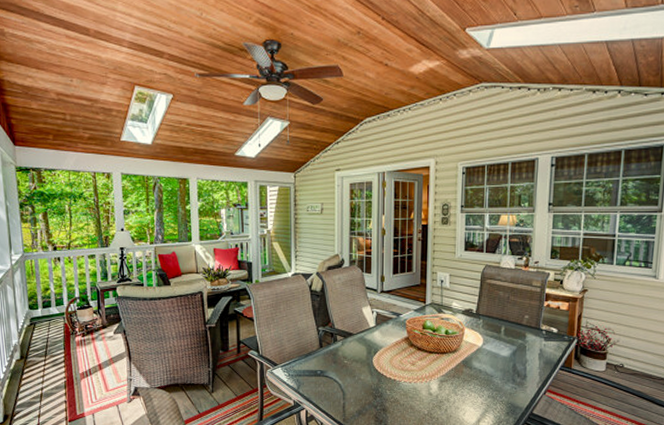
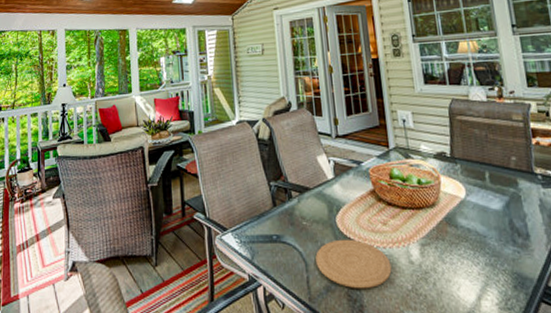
plate: none [352,375,414,413] -> present [315,239,392,289]

